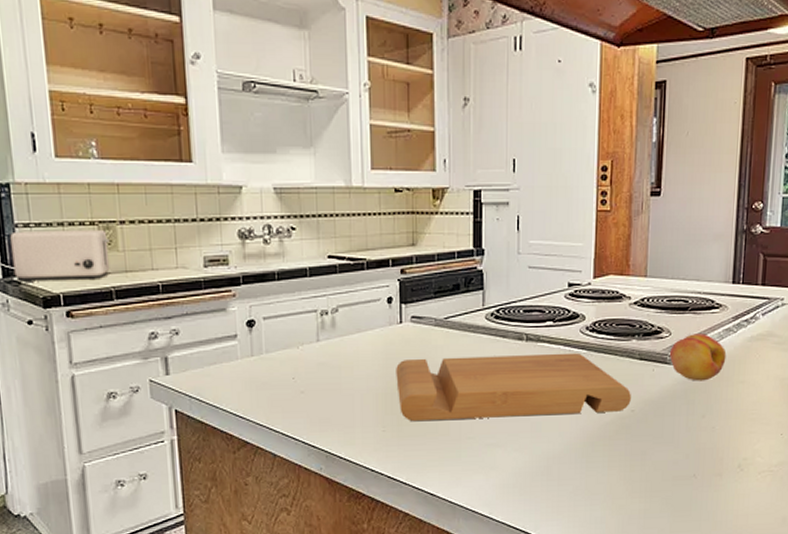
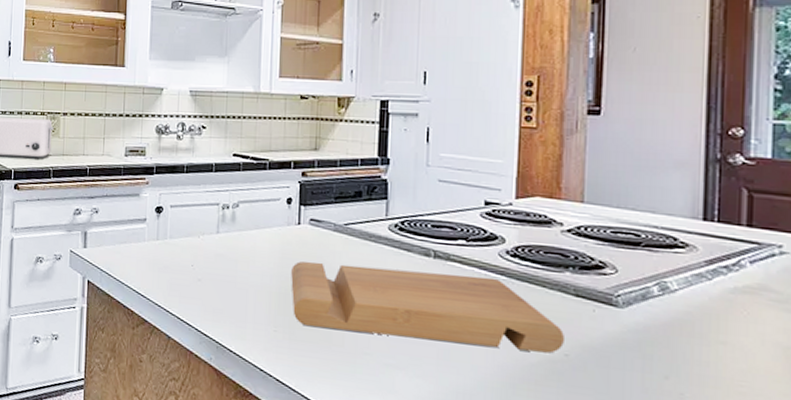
fruit: present [669,333,727,381] -> none [615,274,698,334]

